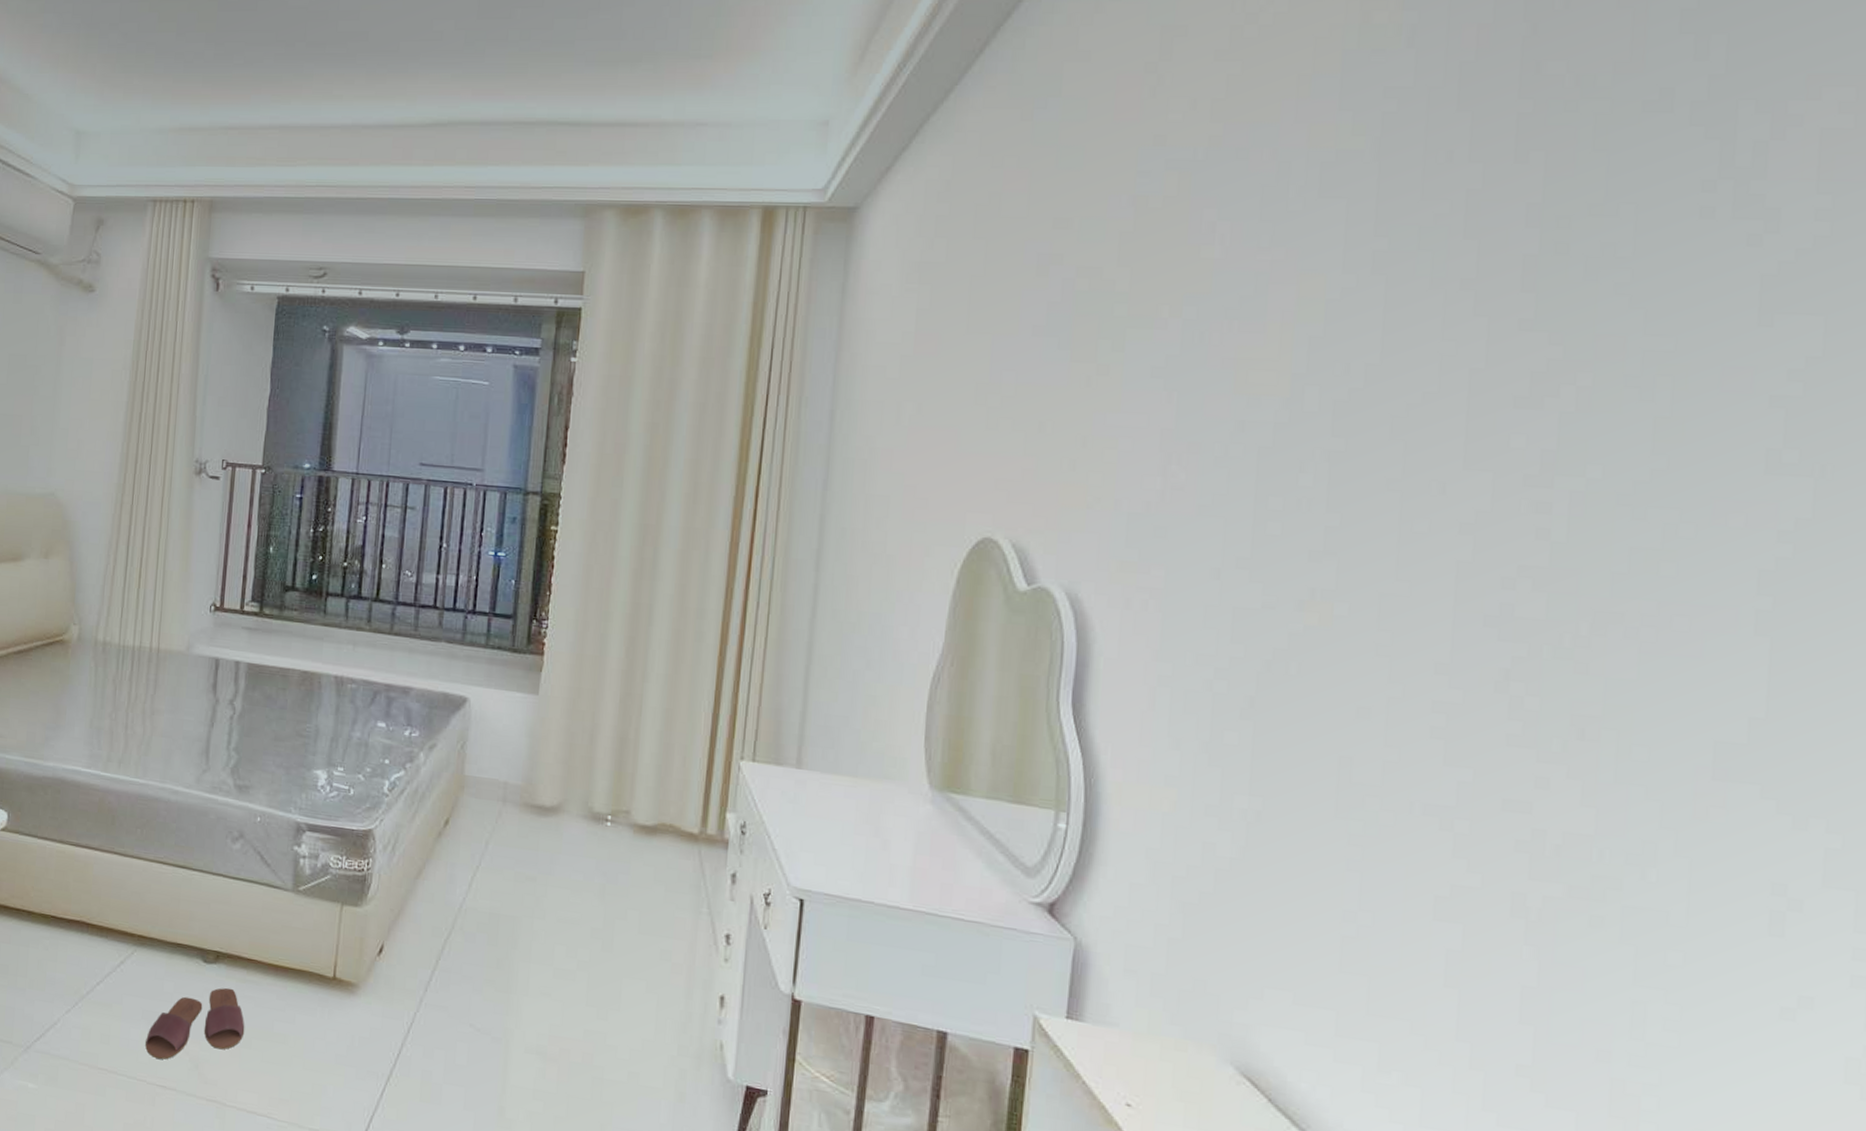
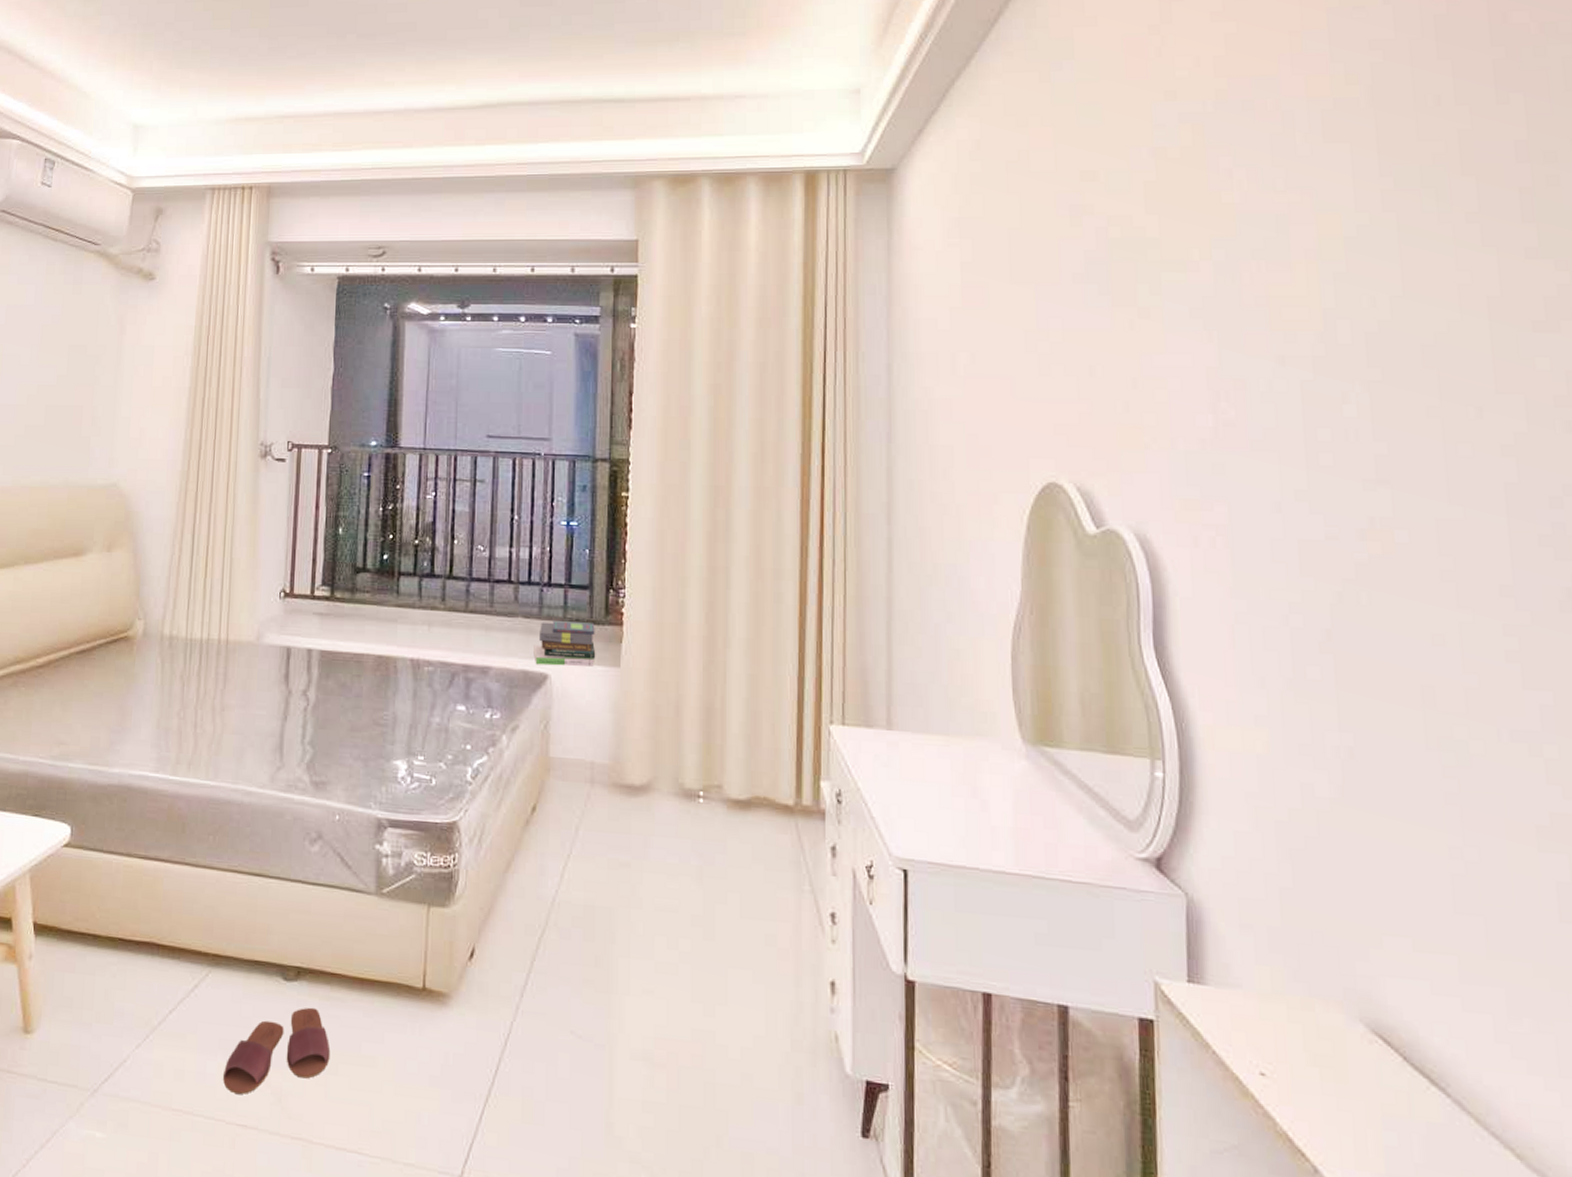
books: none [454,647,516,693] -> present [533,621,595,667]

